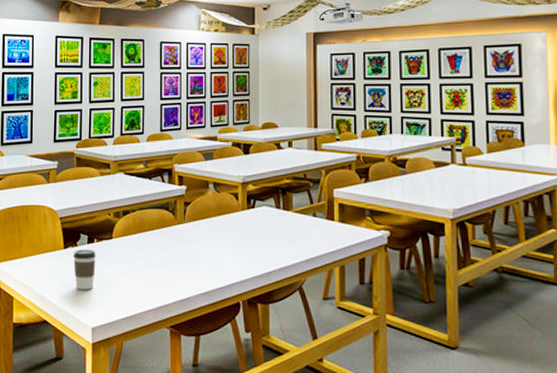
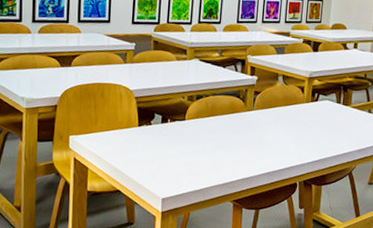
coffee cup: present [72,250,96,290] -> none [146,128,169,165]

